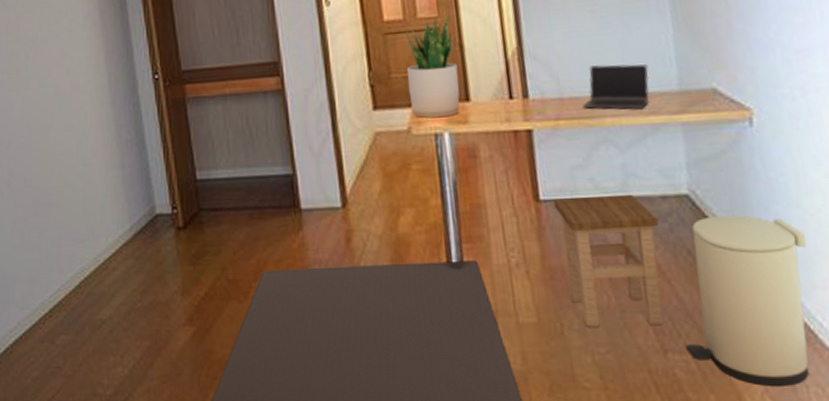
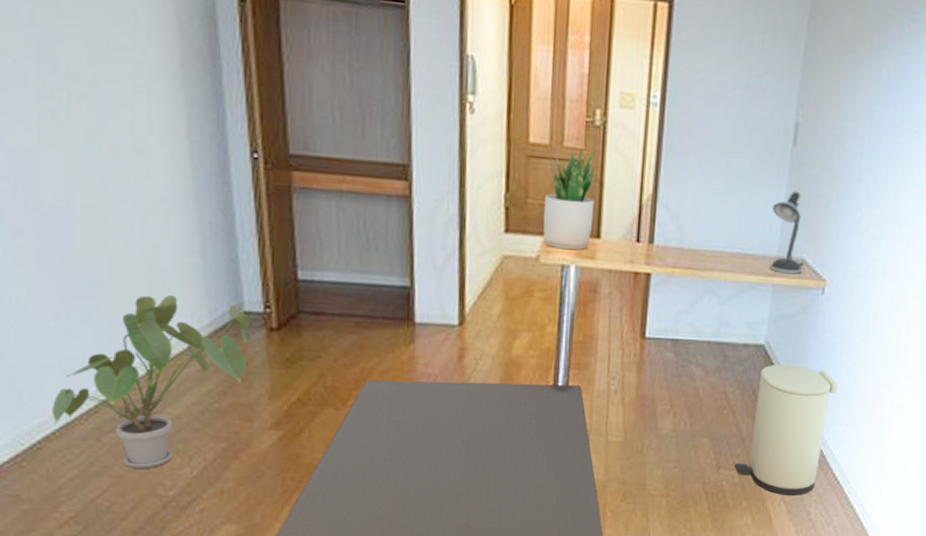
house plant: none [19,206,163,370] -> present [51,295,251,470]
stool: present [553,194,663,327] -> none [654,338,737,448]
laptop computer: present [583,64,650,110] -> none [698,222,758,268]
desk lamp: none [659,15,717,109] -> present [769,191,804,274]

